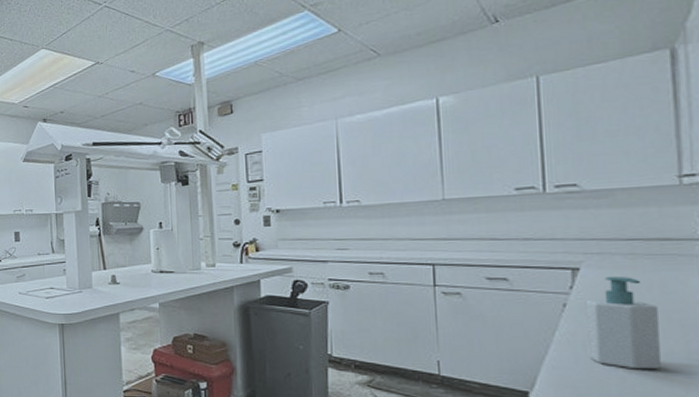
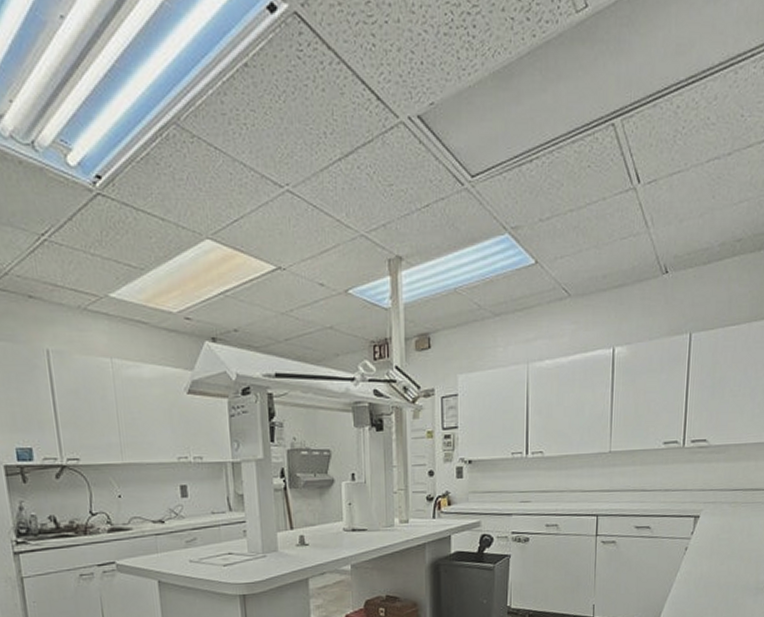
soap bottle: present [585,275,661,370] -> none [696,521,744,600]

